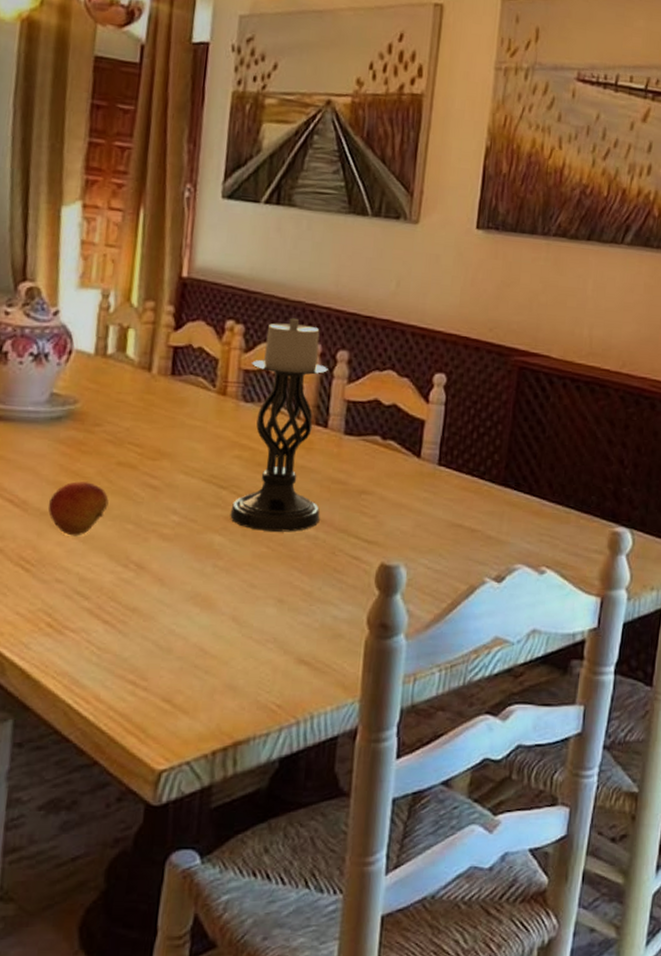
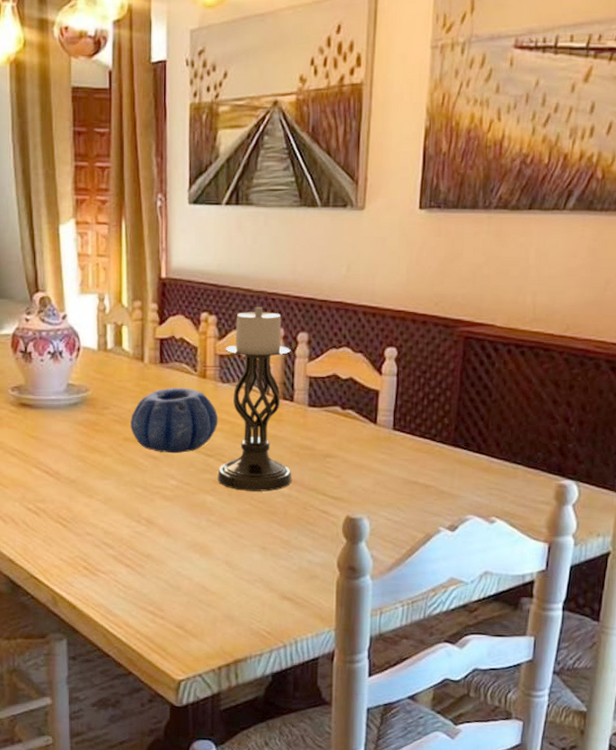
fruit: present [48,481,109,536] -> none [75,455,120,499]
decorative bowl: none [127,404,237,484] -> present [131,388,218,454]

